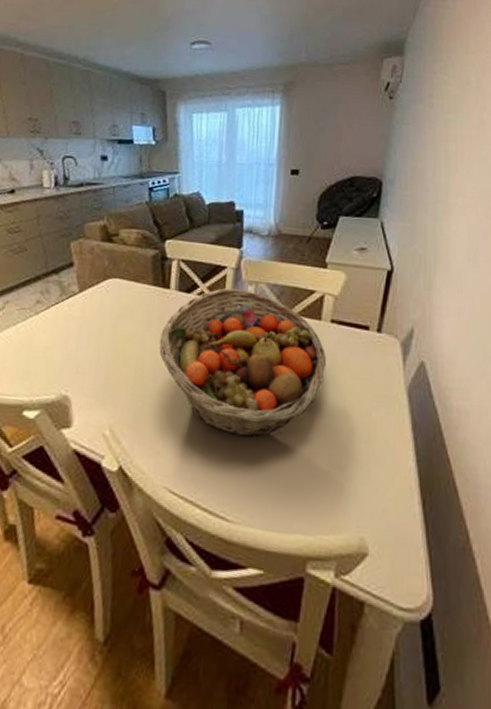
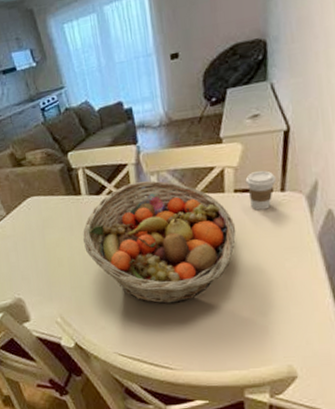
coffee cup: none [344,305,374,348] -> present [245,170,277,210]

